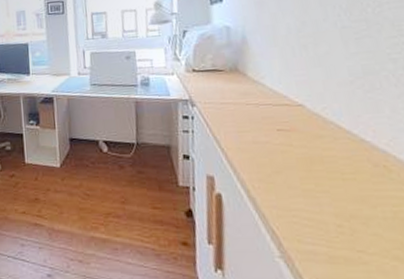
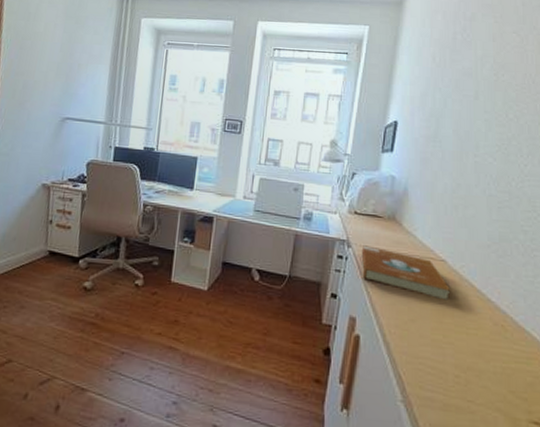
book: none [206,101,316,147] -> present [361,245,451,301]

